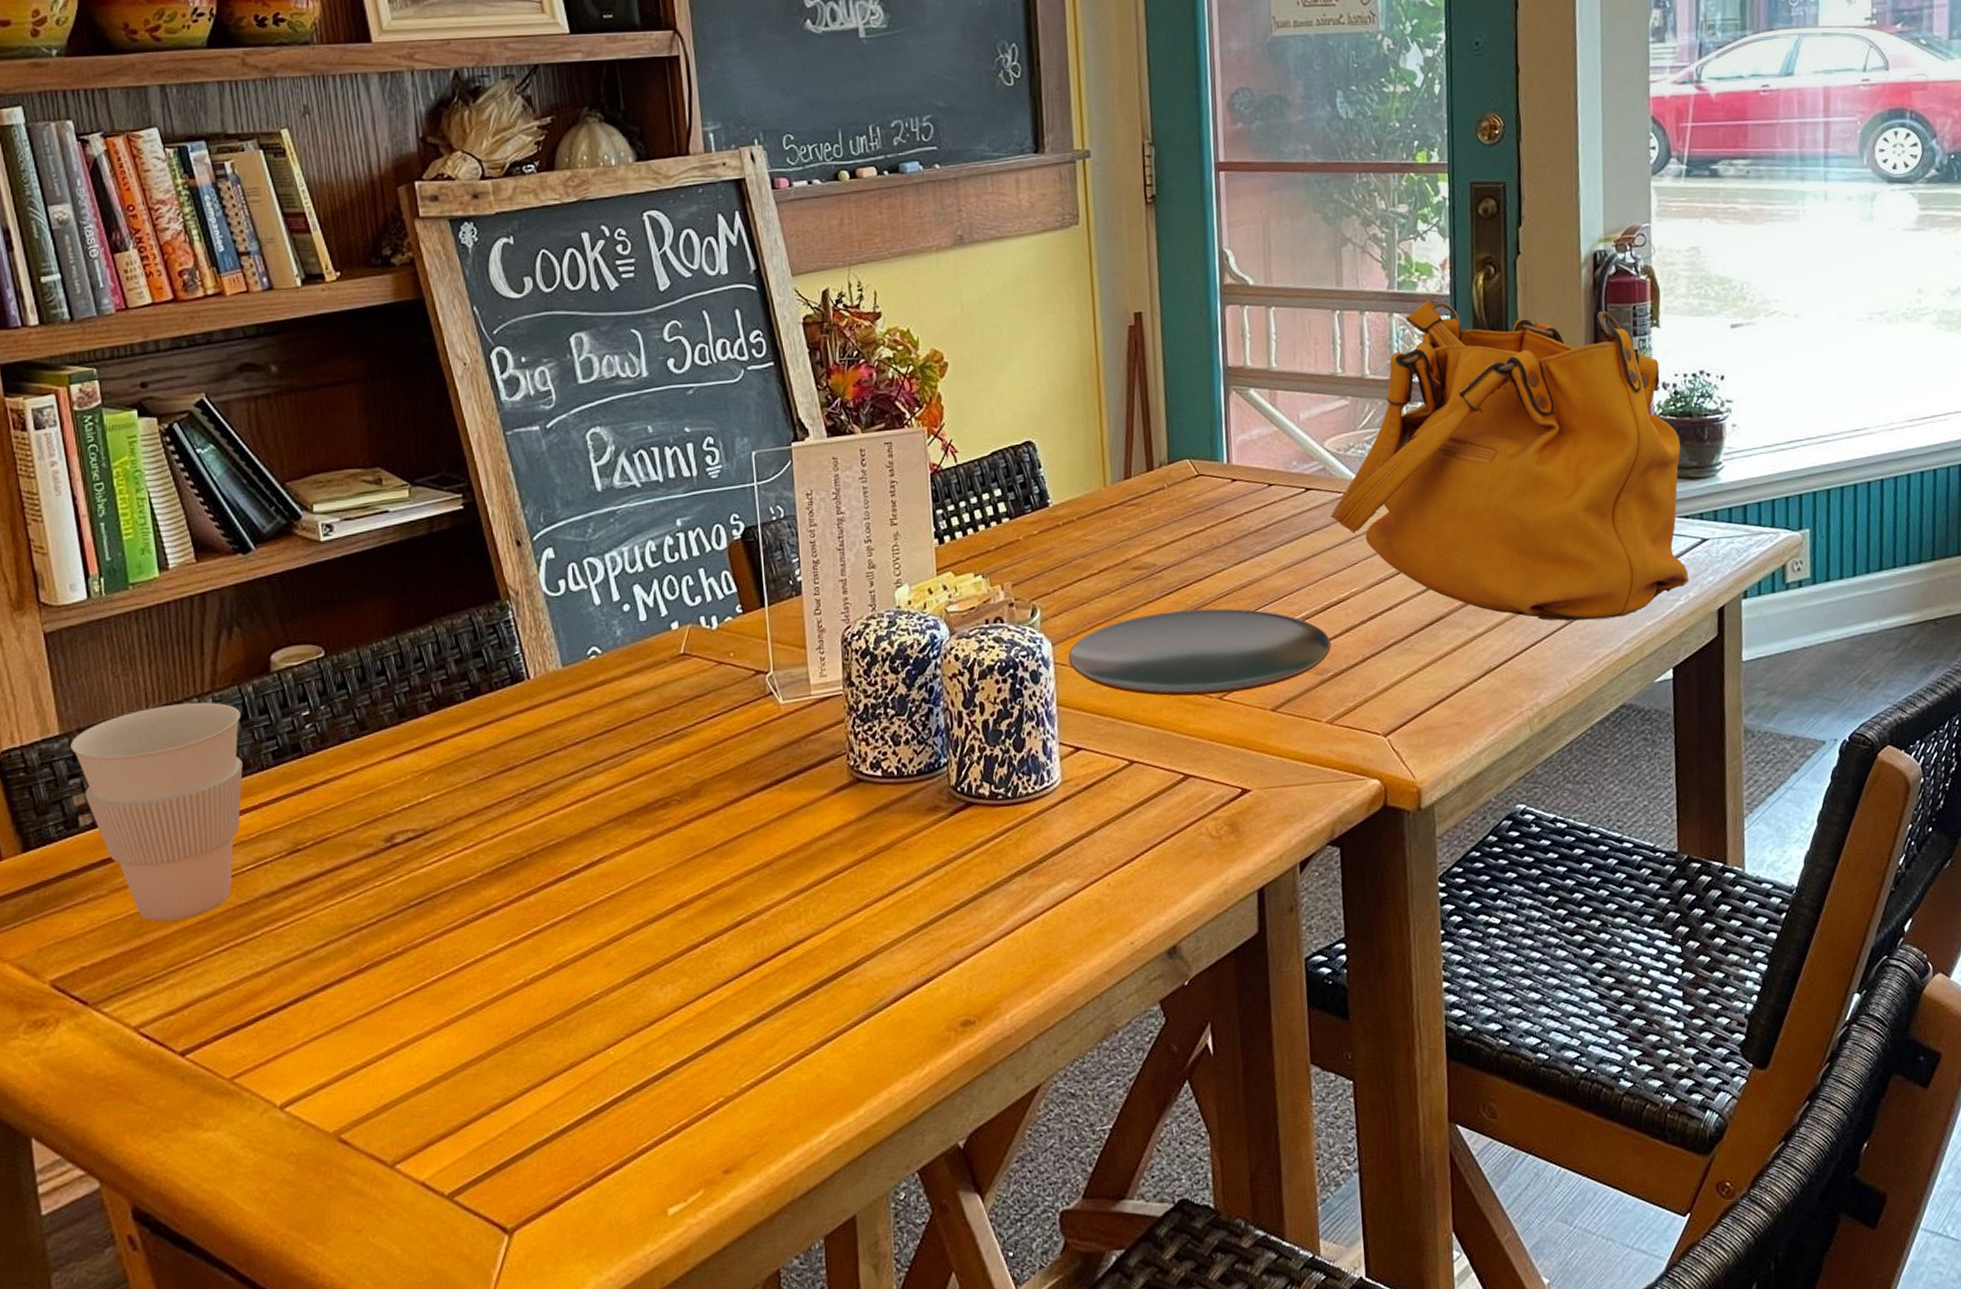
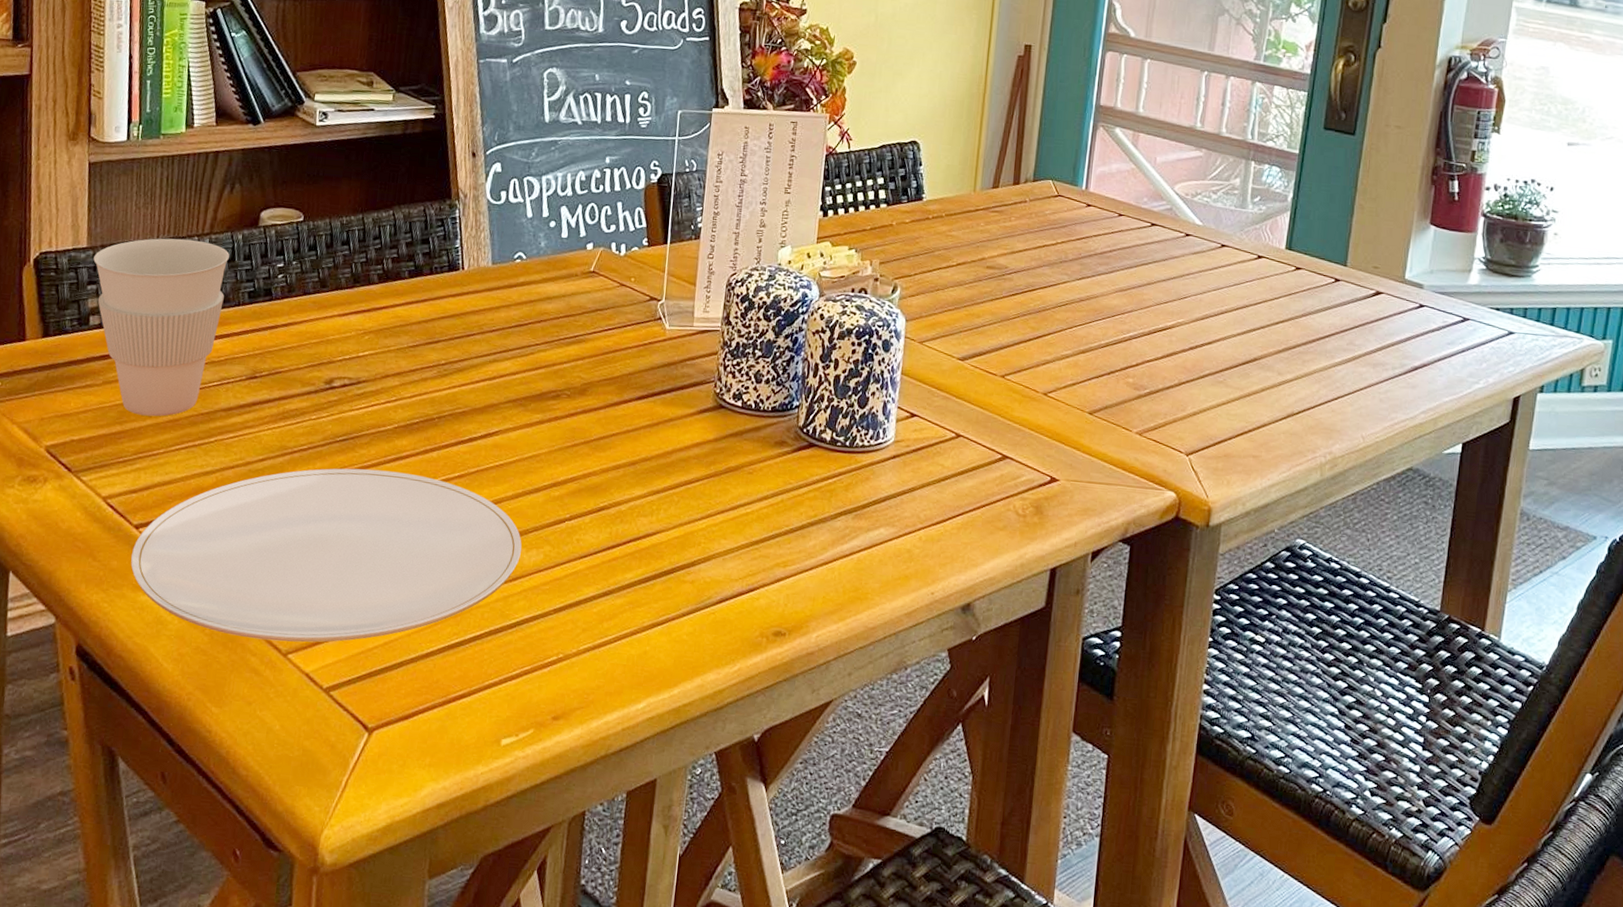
plate: none [182,926,655,1157] -> present [131,468,522,643]
plate: present [1068,608,1331,696] -> none [917,309,1152,392]
handbag: present [1330,300,1689,621] -> none [1169,75,1503,389]

